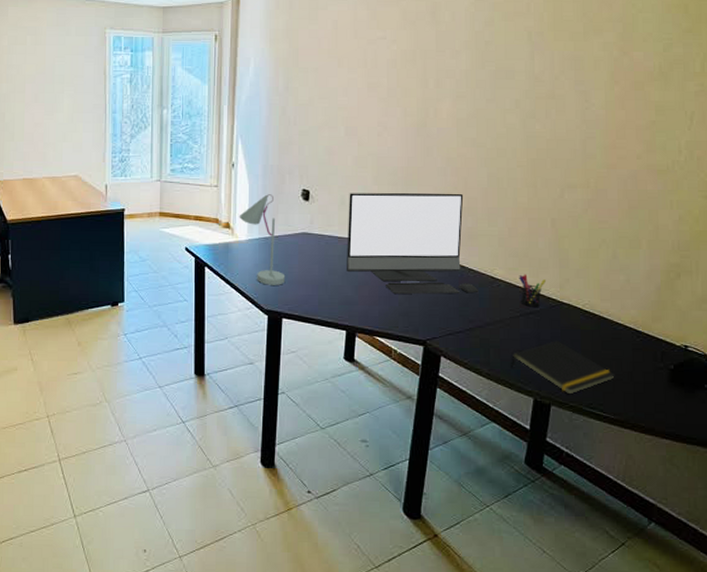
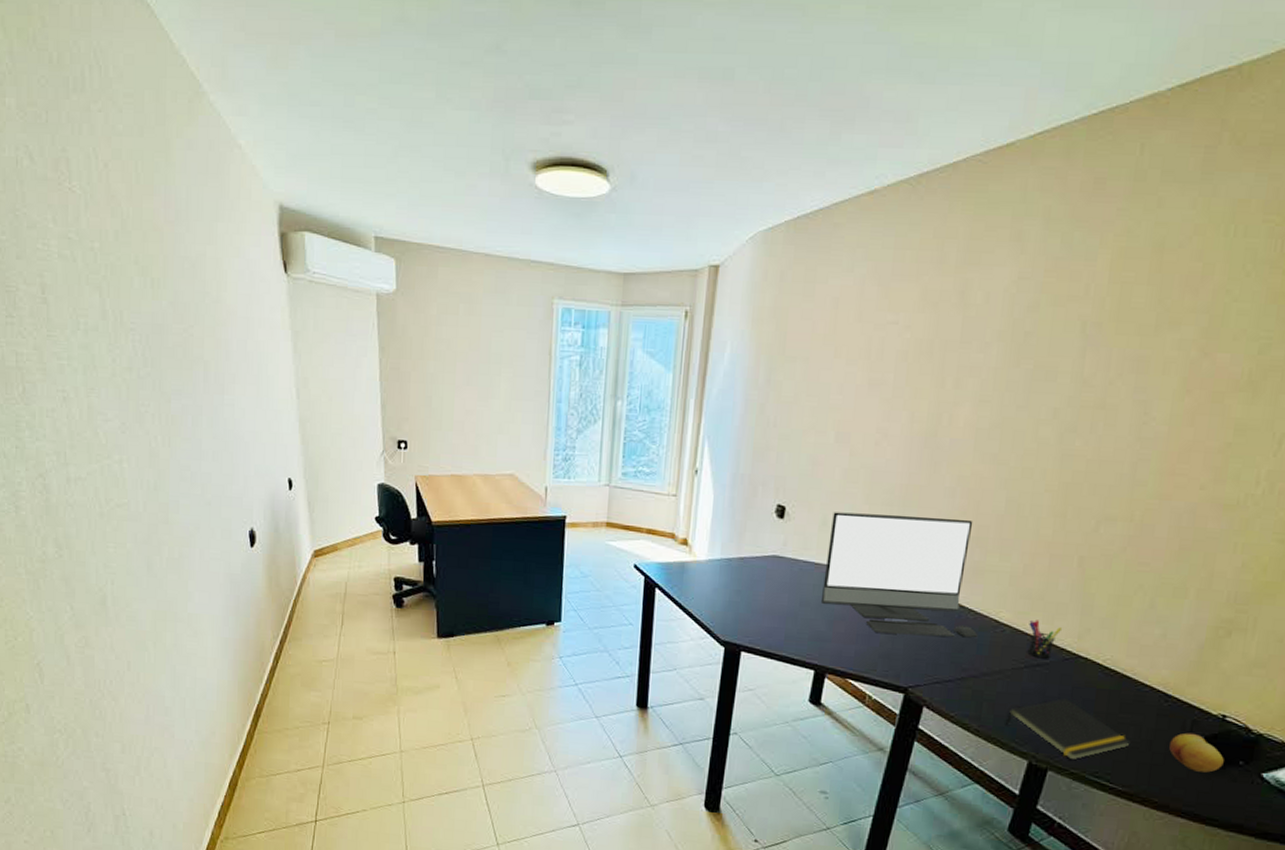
desk lamp: present [239,194,286,285] -> none [699,508,749,614]
fruit: none [647,363,692,397] -> present [1169,732,1224,773]

